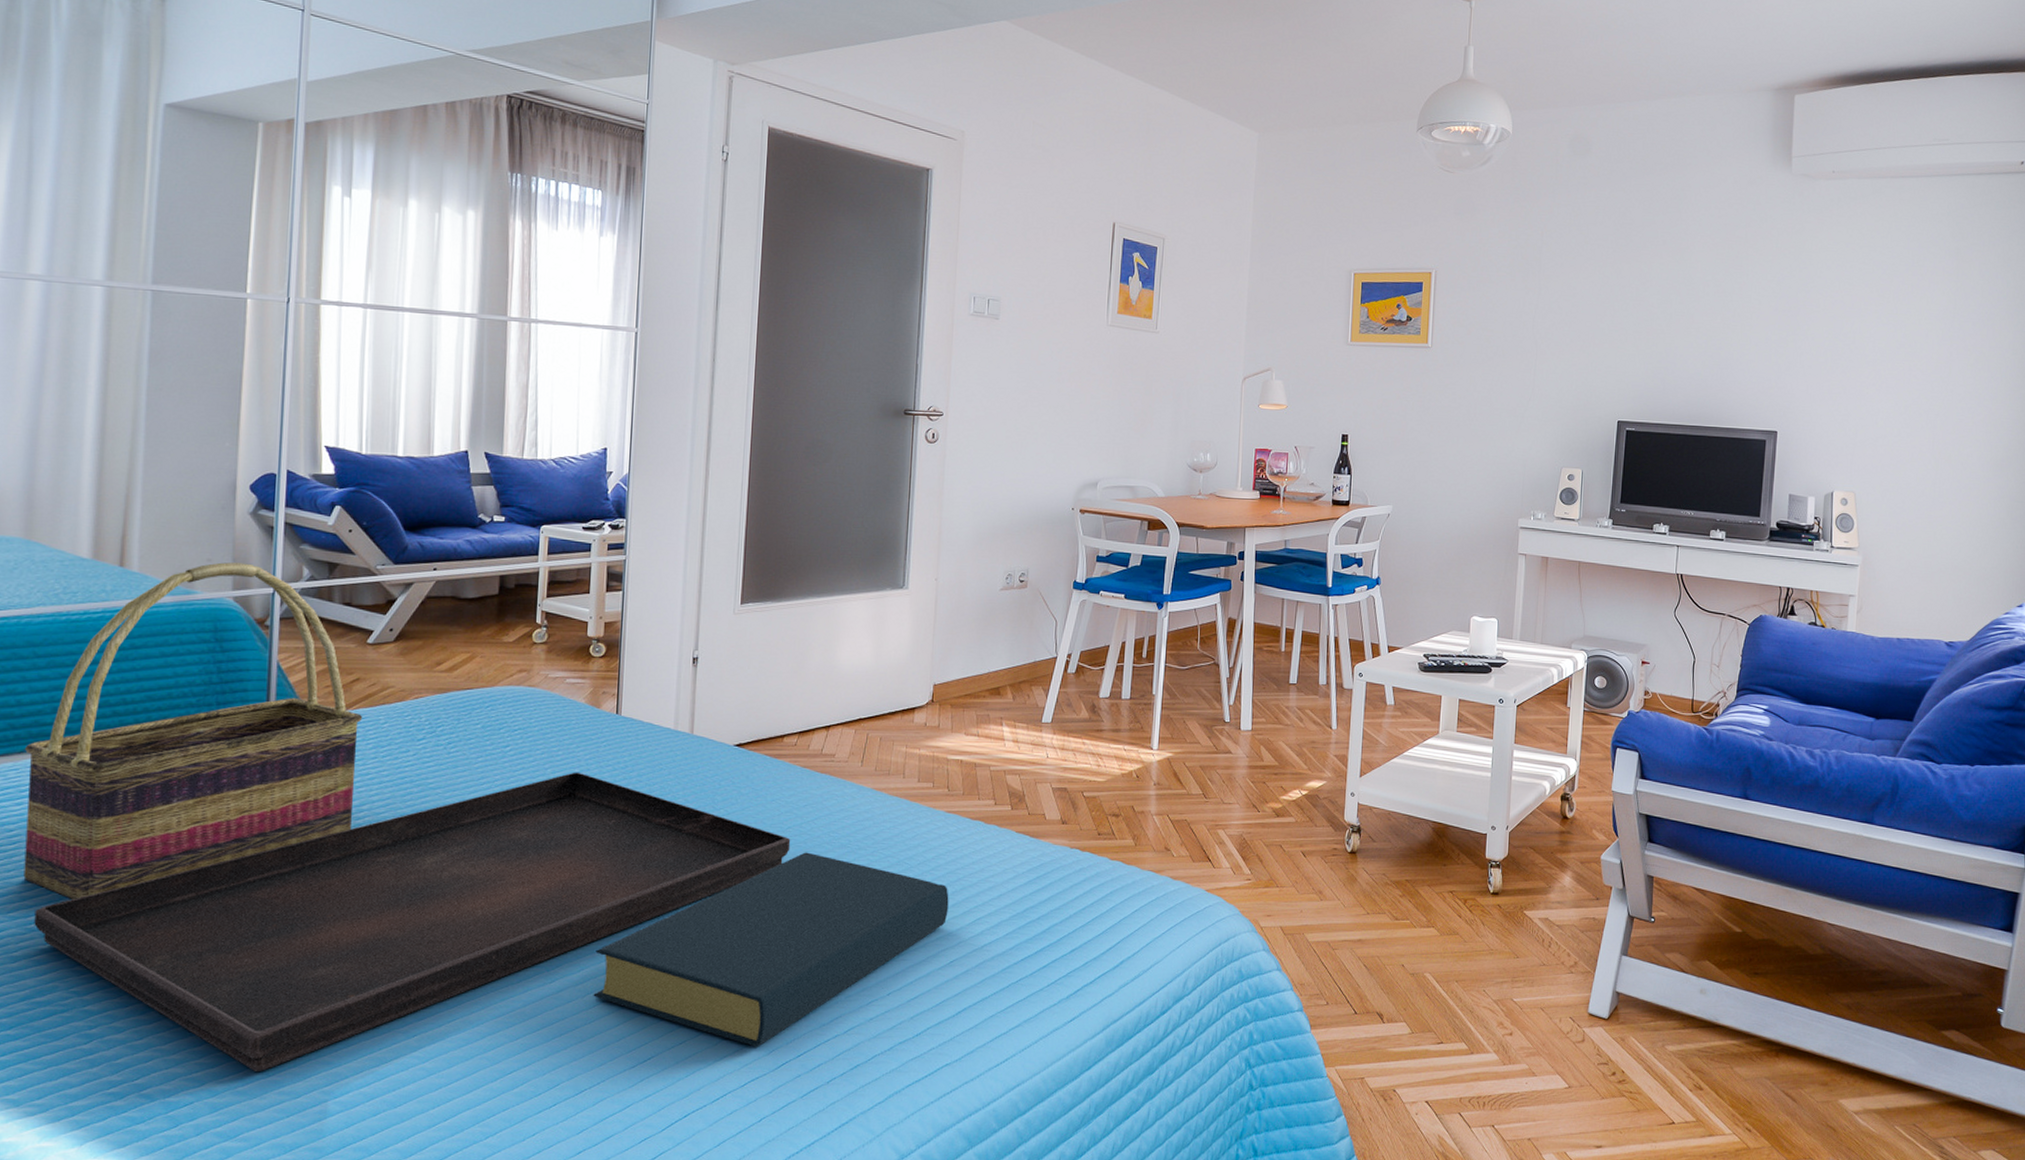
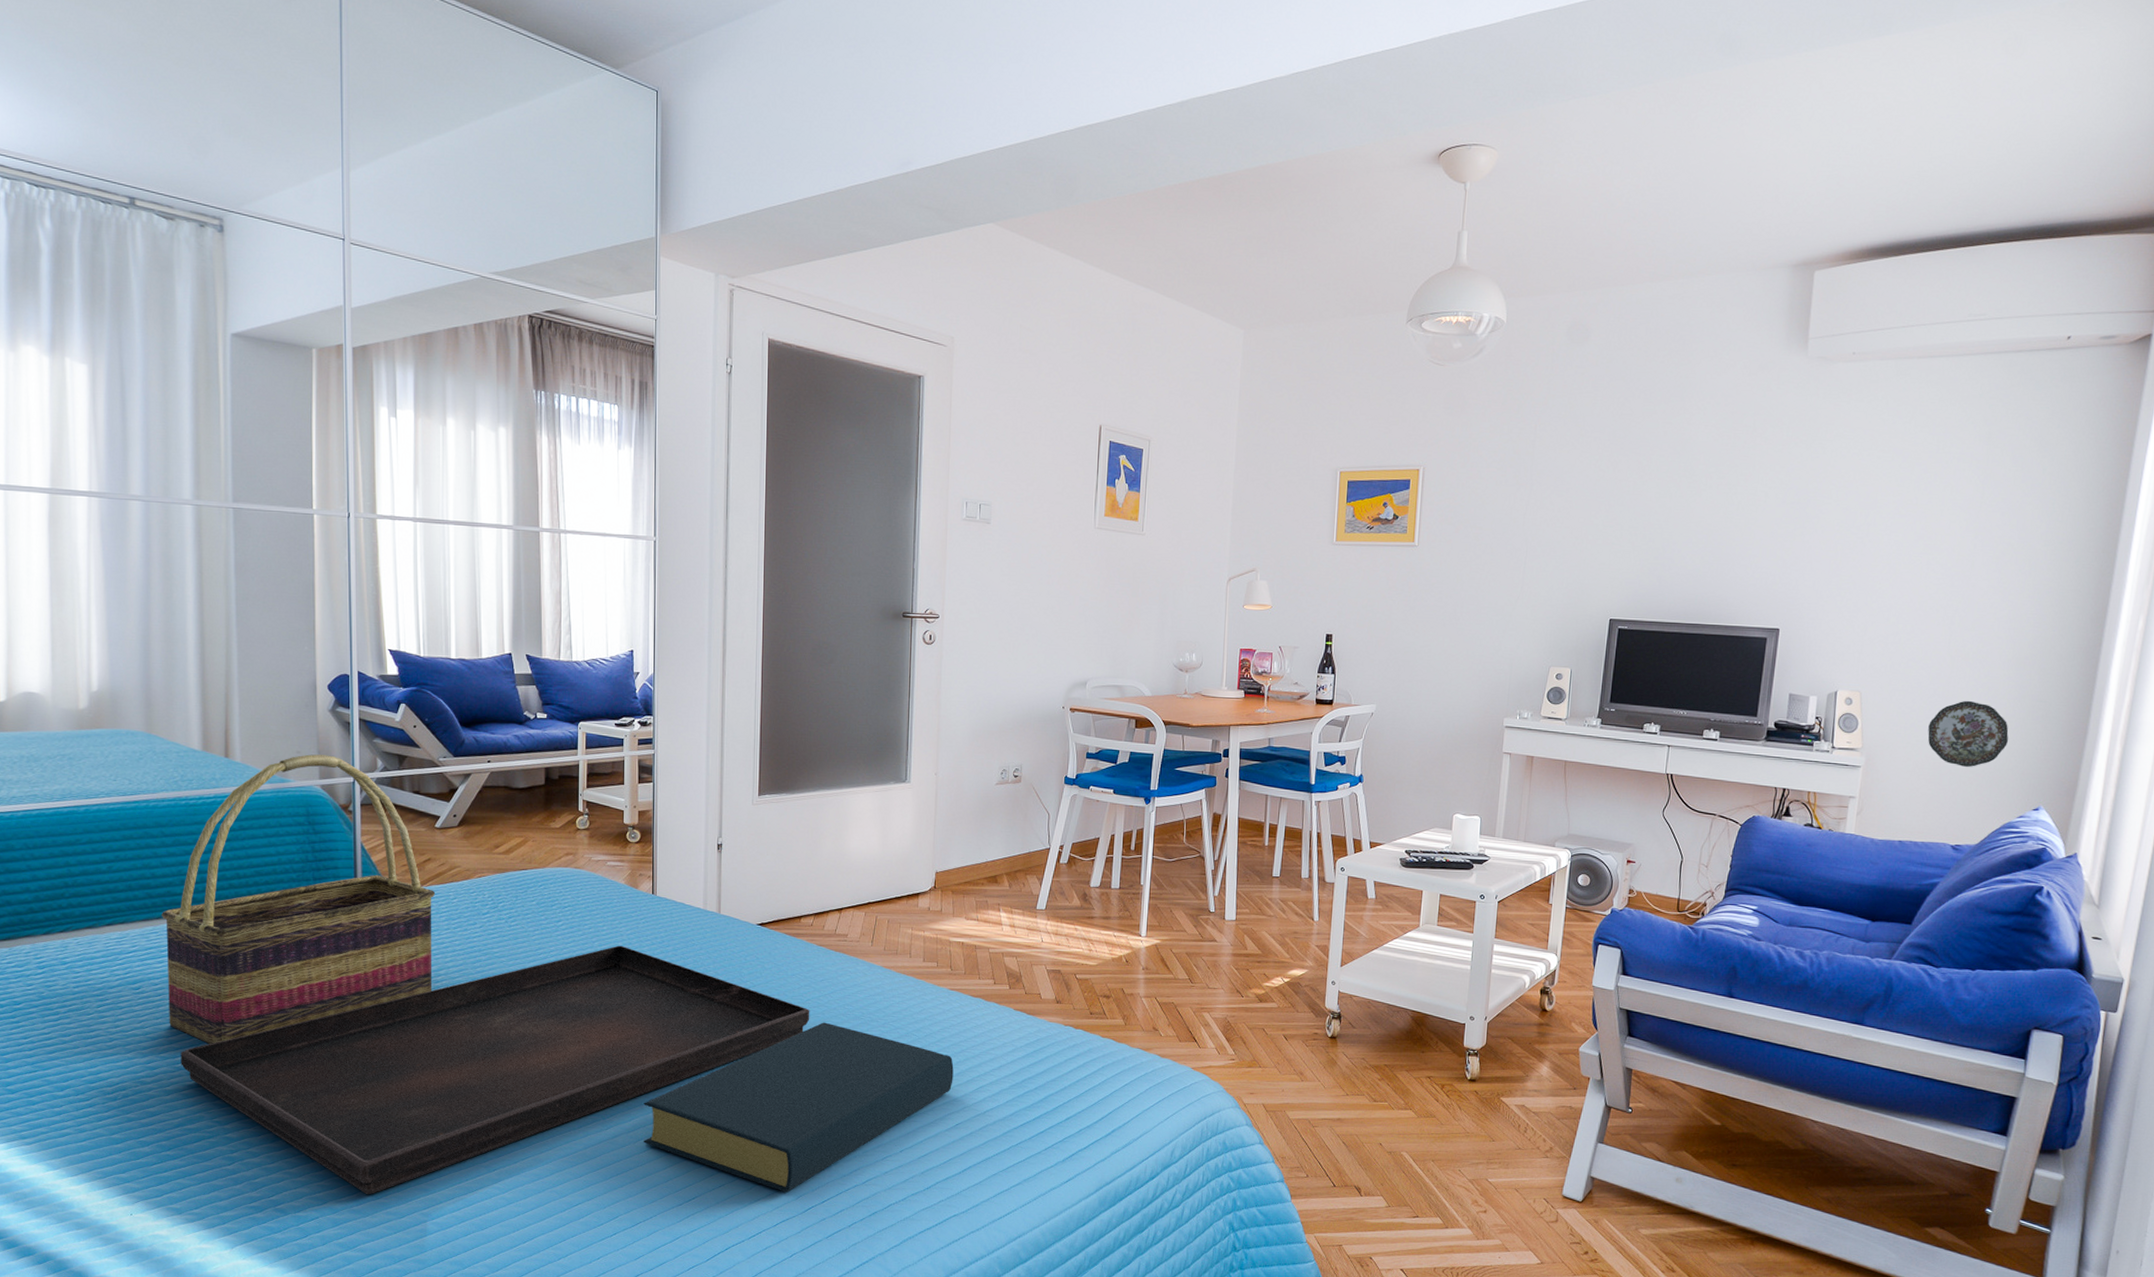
decorative plate: none [1918,500,1991,565] -> present [1928,700,2009,767]

